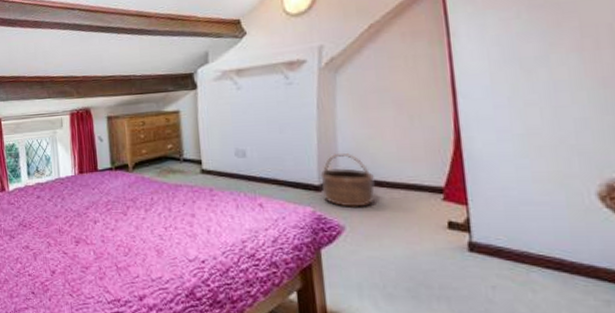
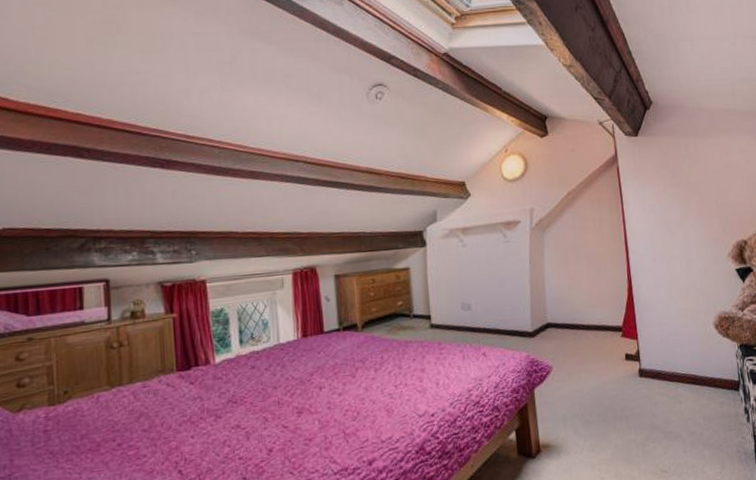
basket: present [320,152,376,207] -> none [533,301,575,349]

